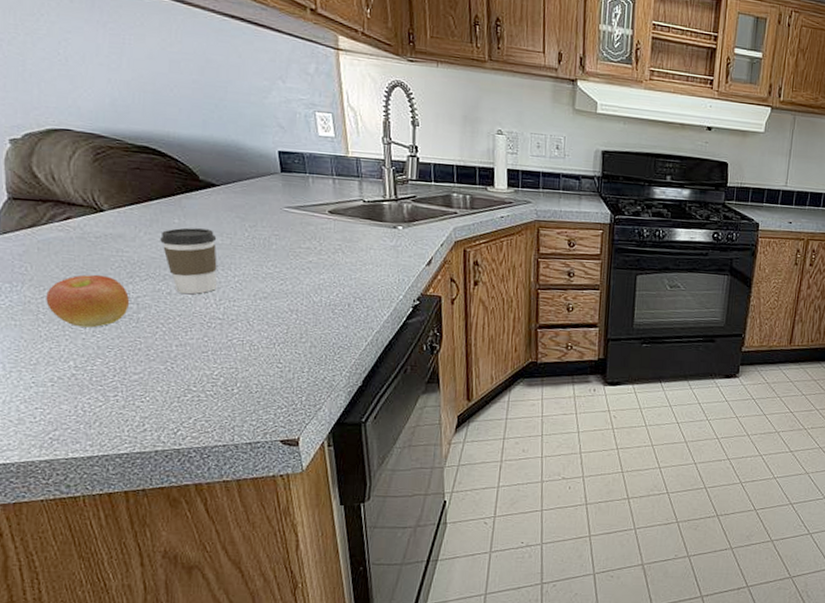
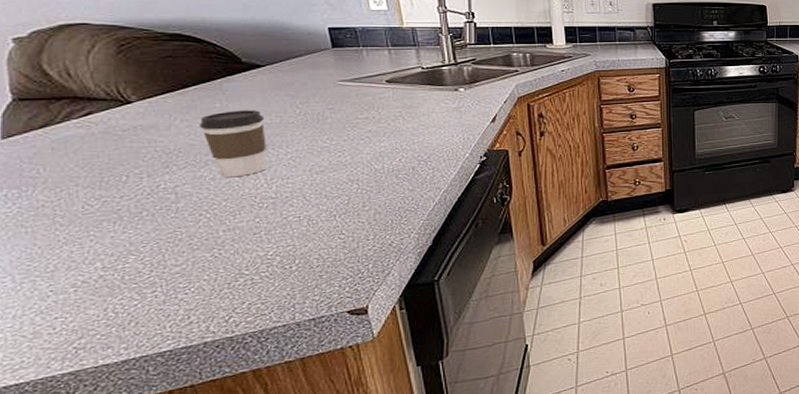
apple: present [46,274,129,328] -> none [64,168,165,225]

